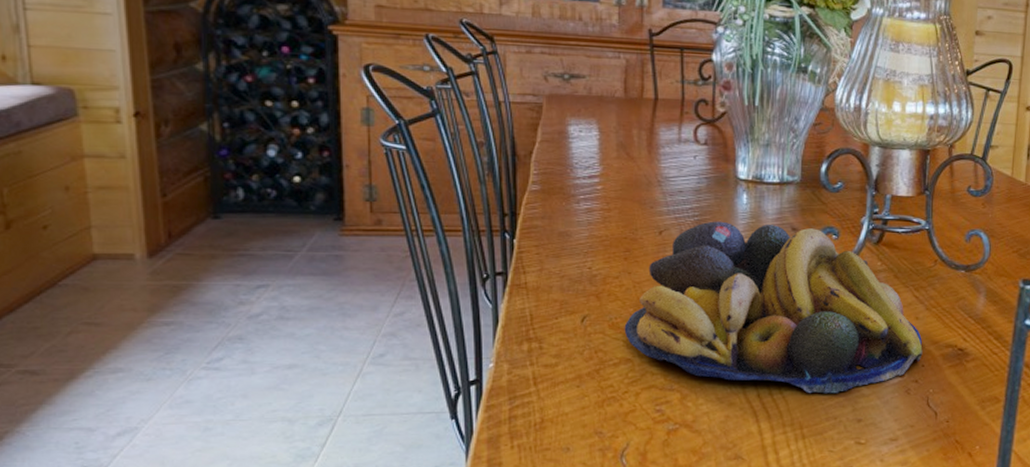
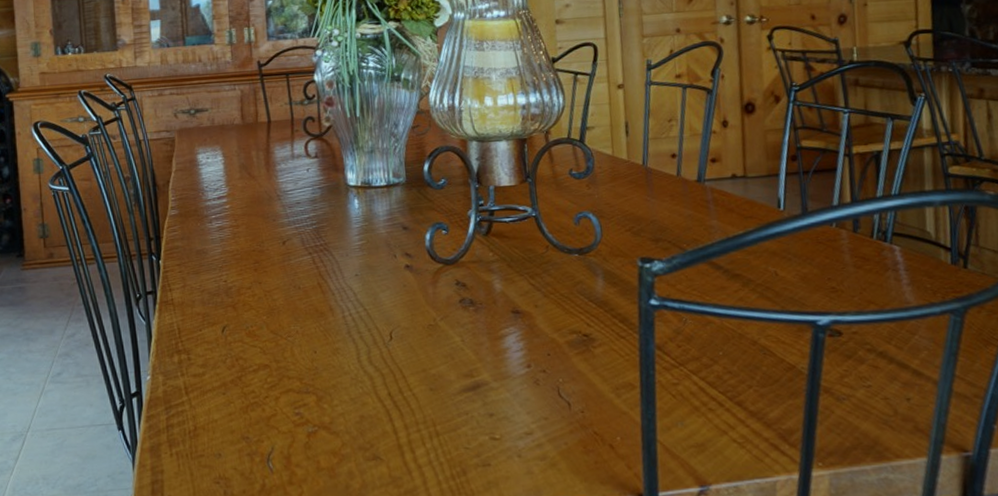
fruit bowl: present [624,221,923,394] -> none [259,226,547,390]

